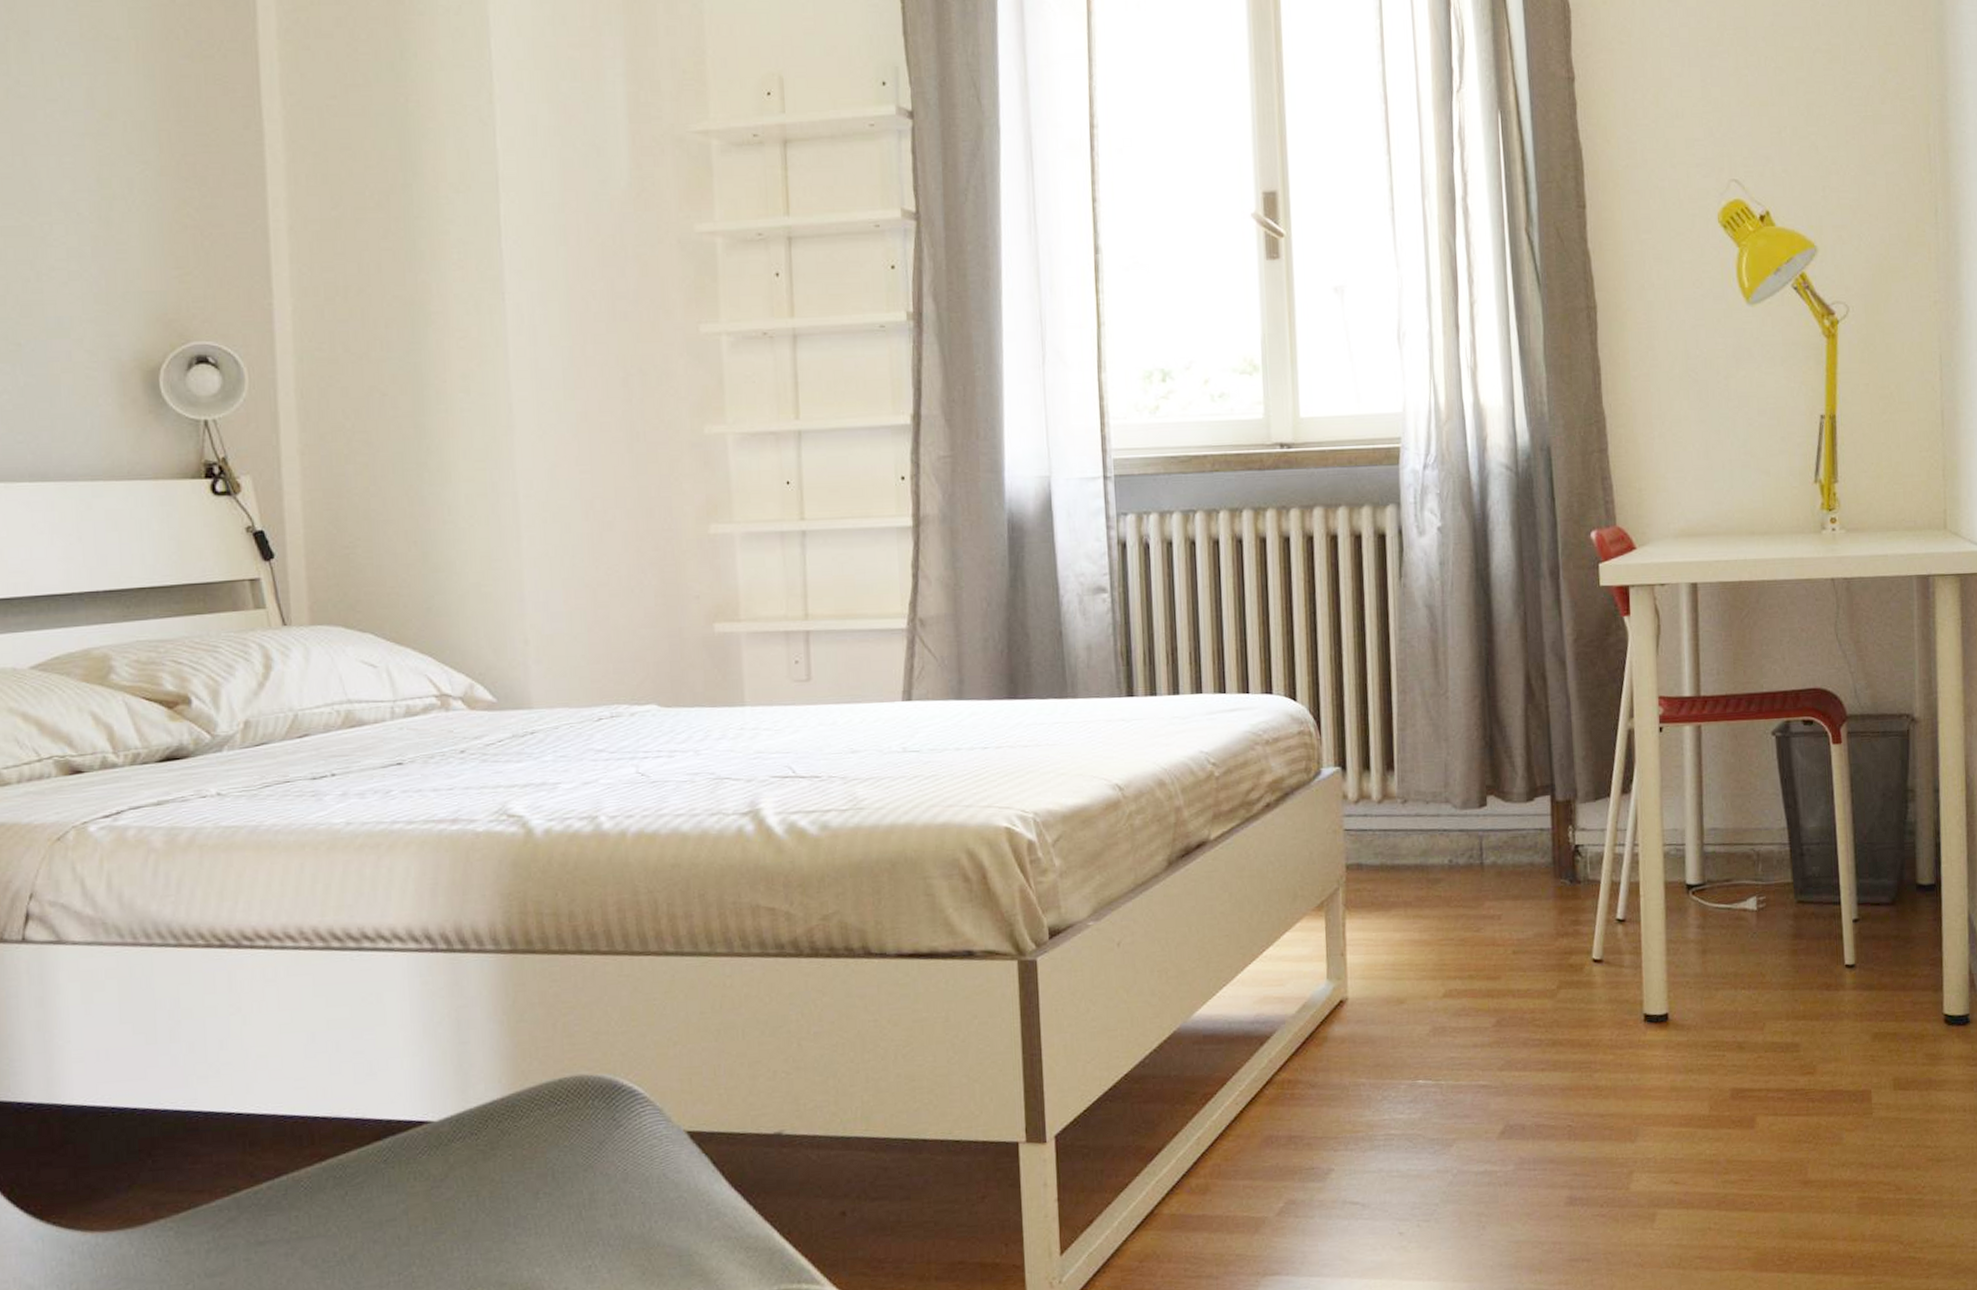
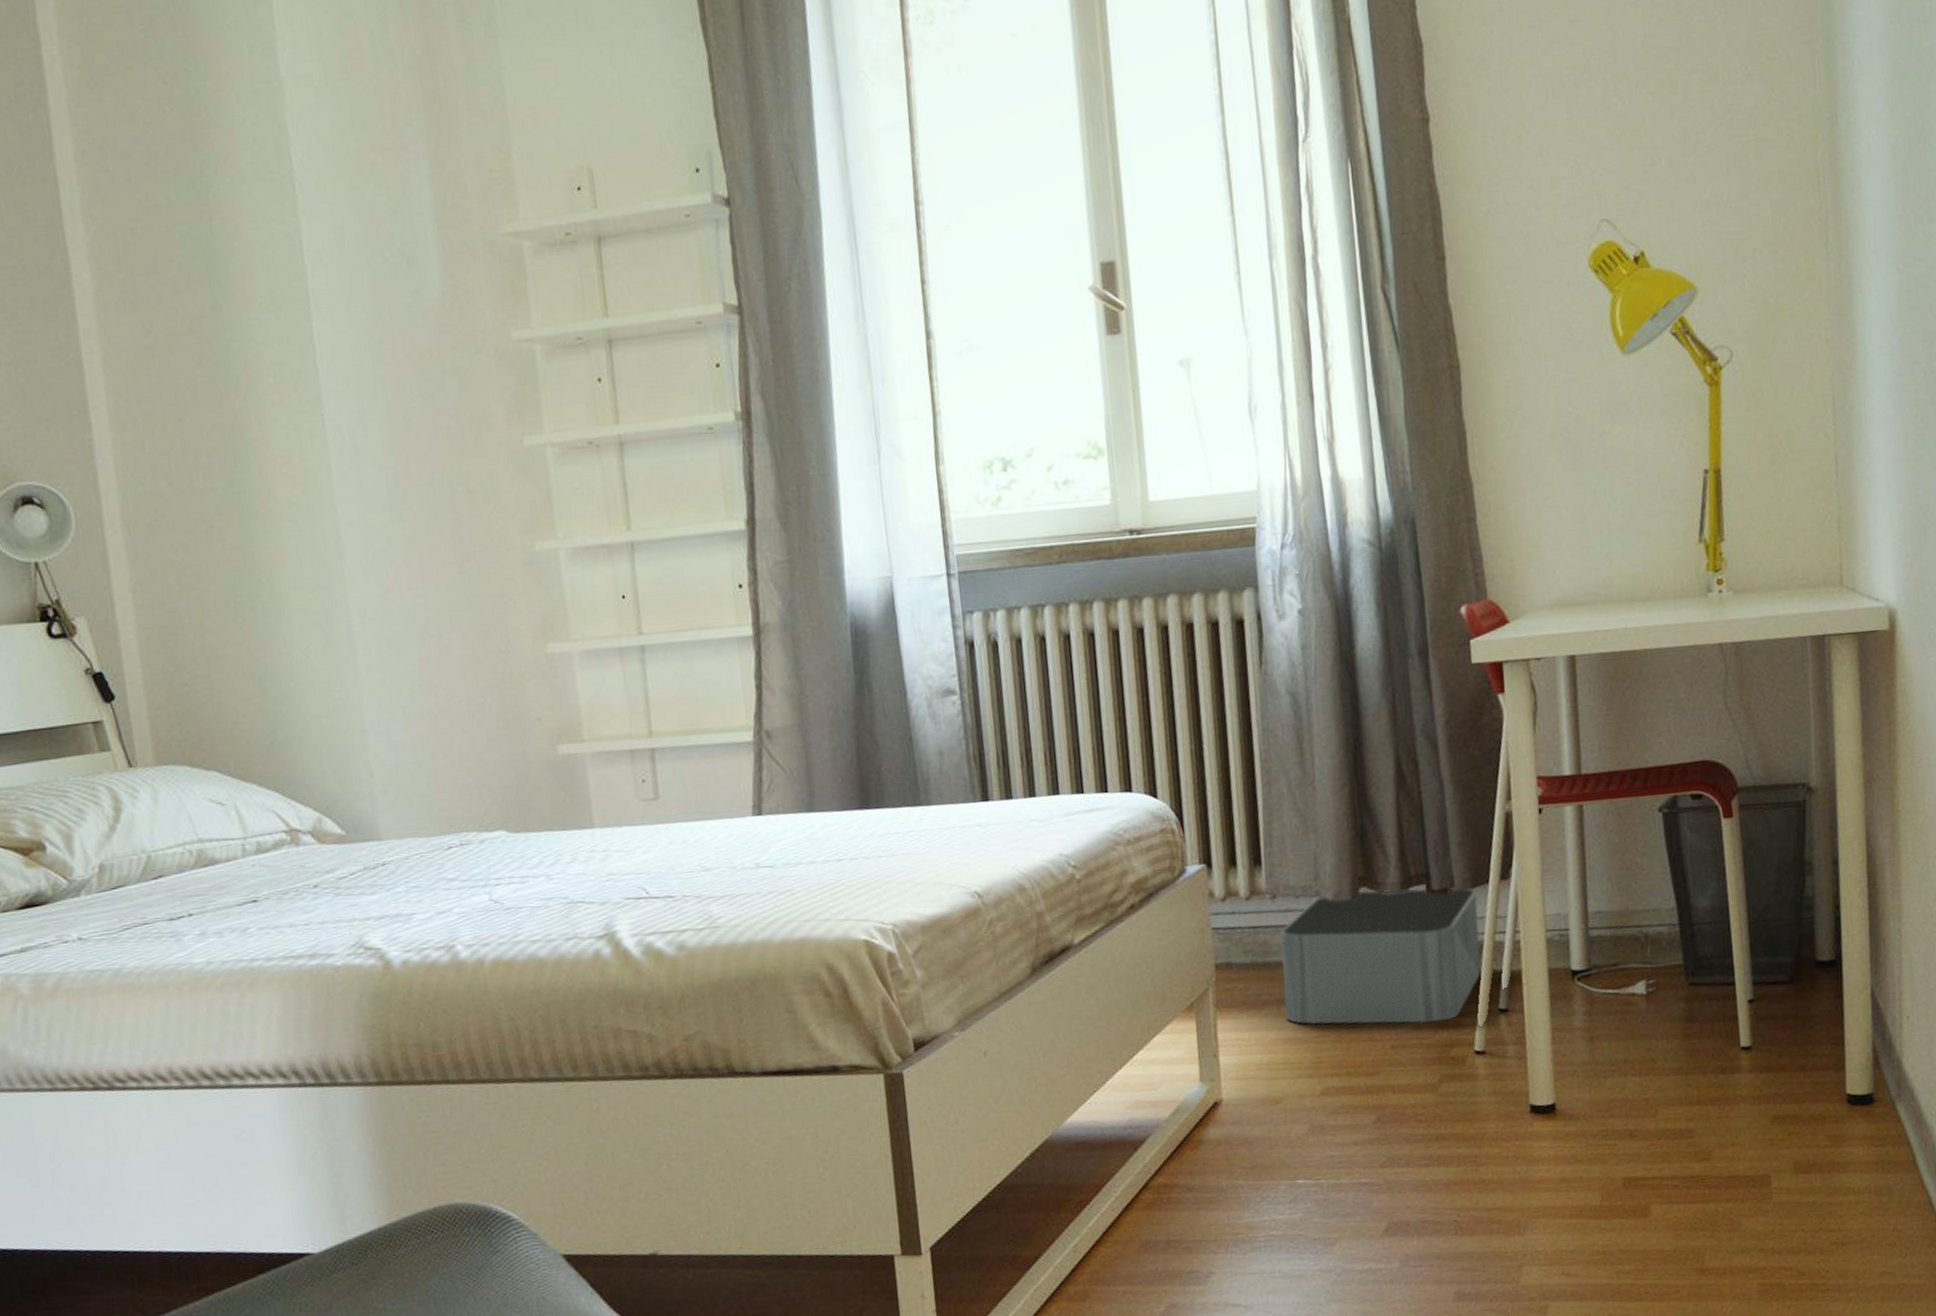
storage bin: none [1409,798,1601,931] -> present [1280,887,1481,1025]

